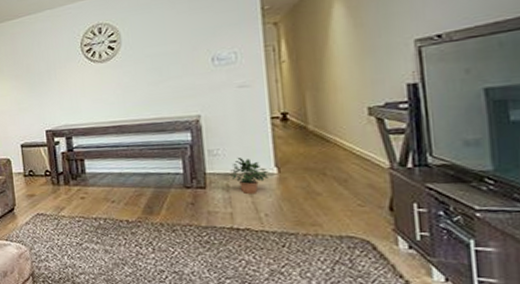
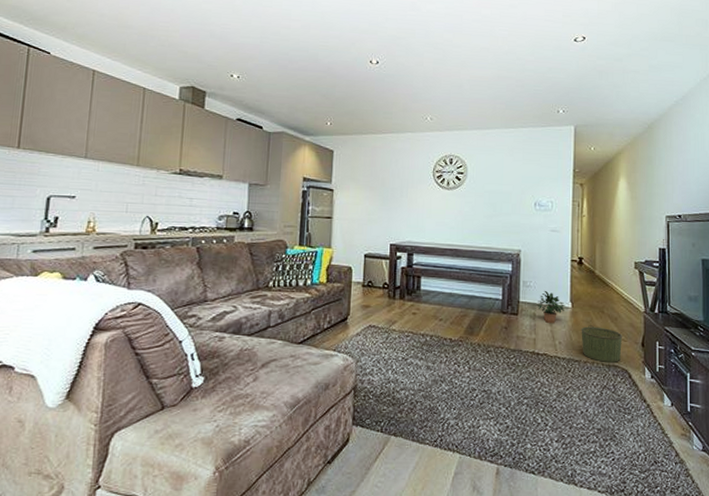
basket: none [294,191,359,234] -> present [581,325,623,363]

